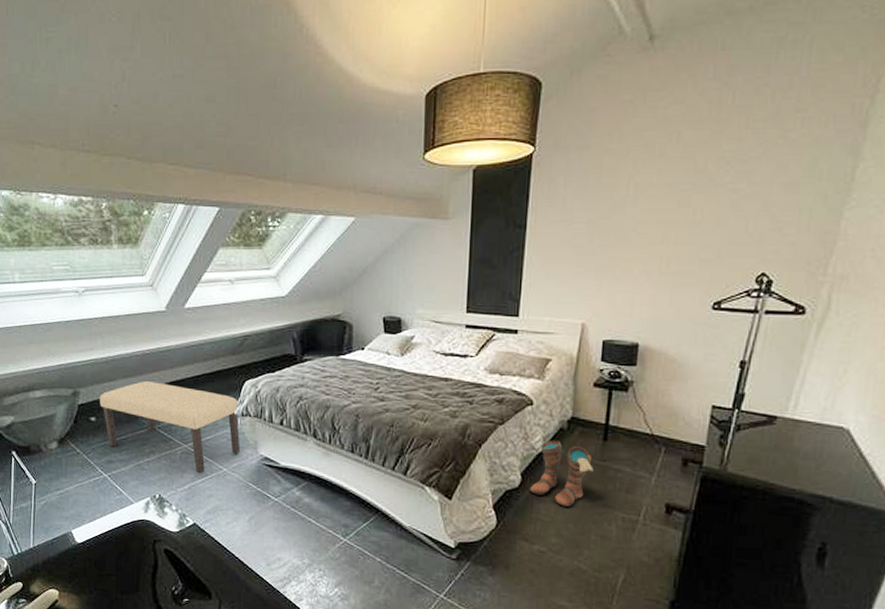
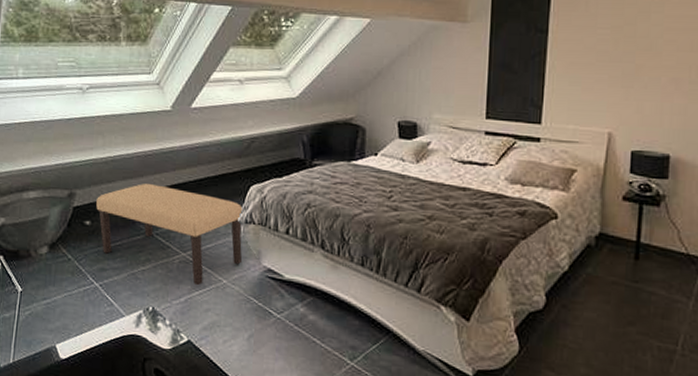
boots: present [529,440,593,507] -> none [554,257,625,333]

